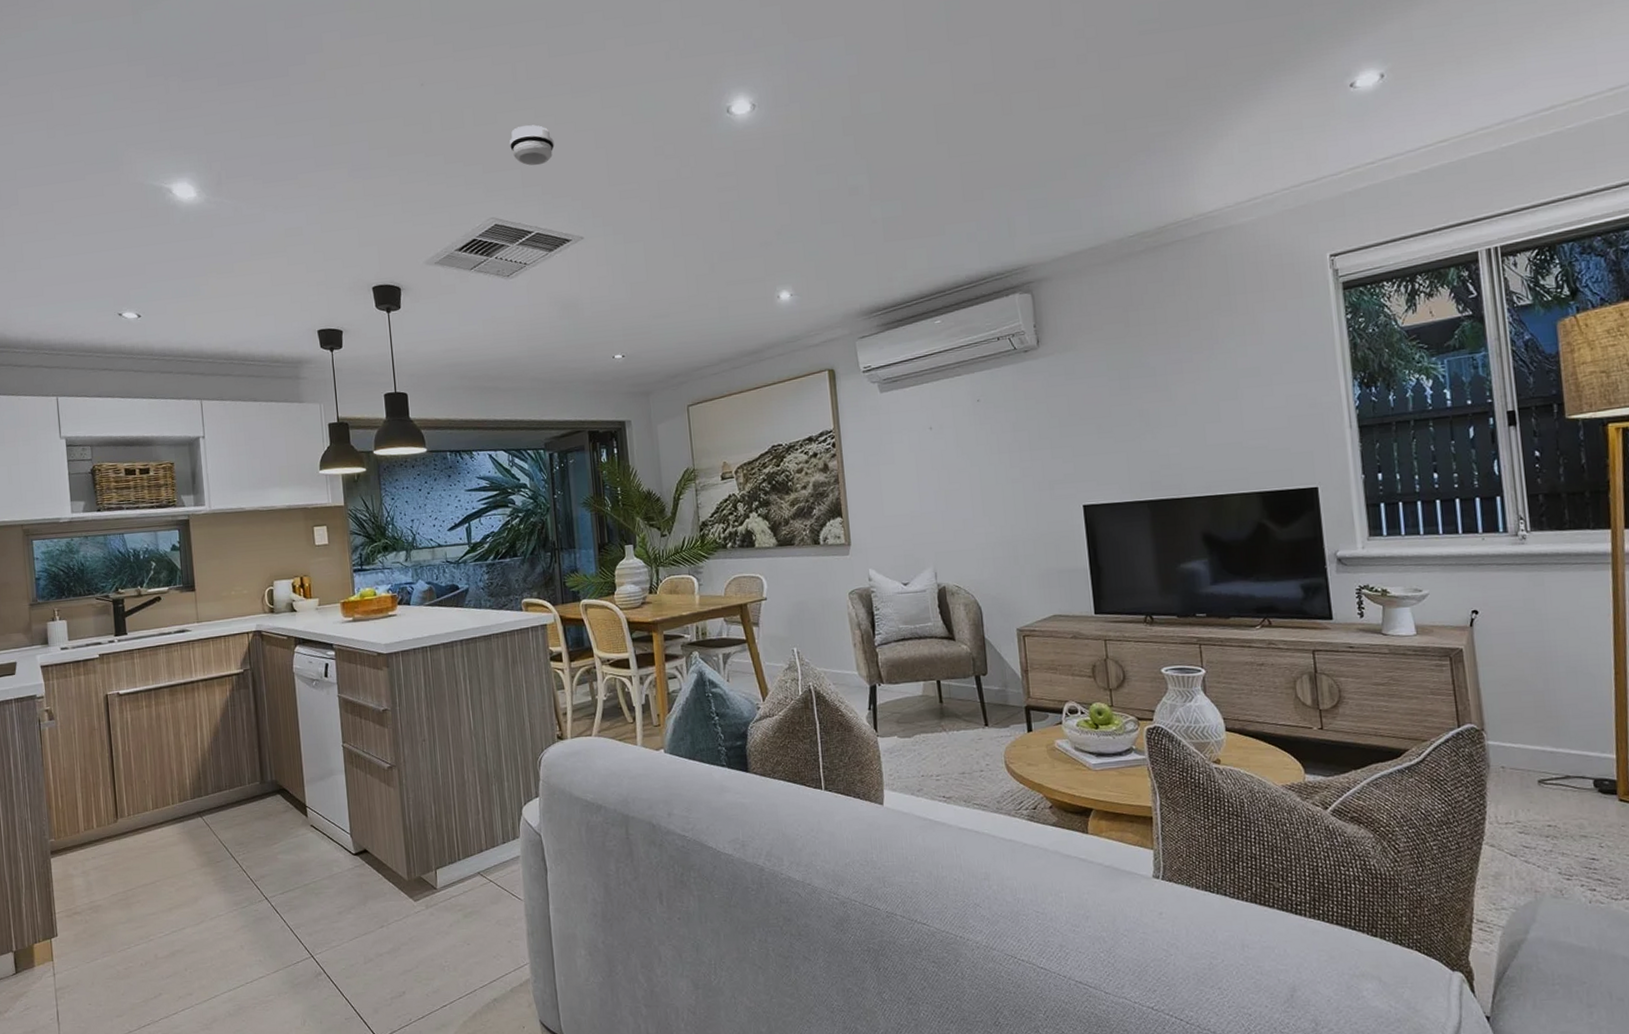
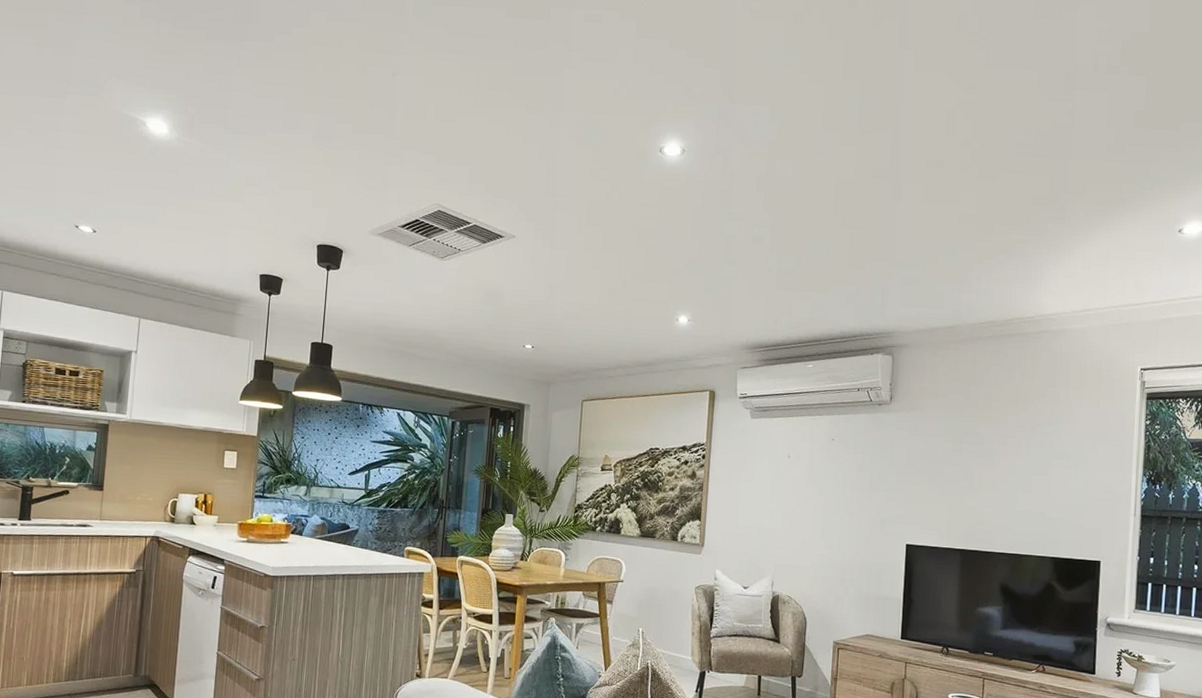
smoke detector: present [510,124,554,166] -> none [464,128,504,166]

